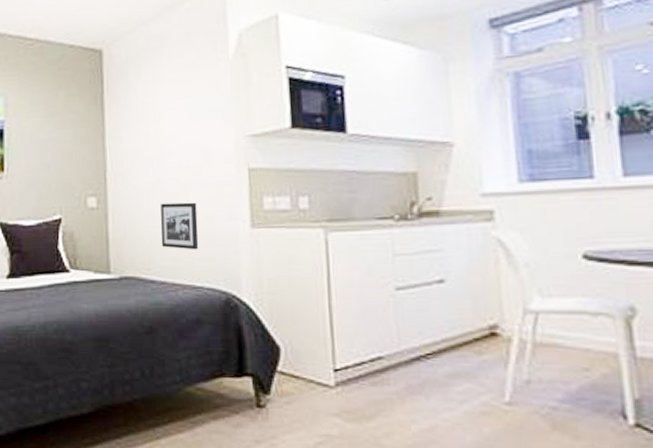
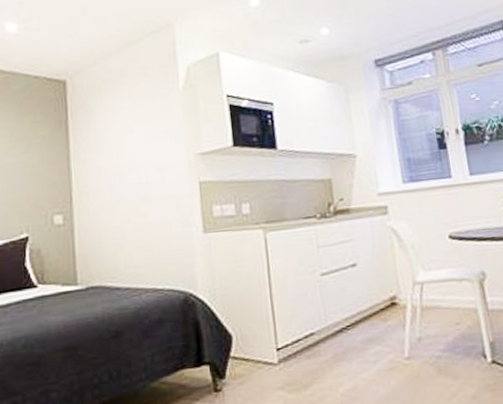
picture frame: present [160,202,199,250] -> none [123,213,159,257]

